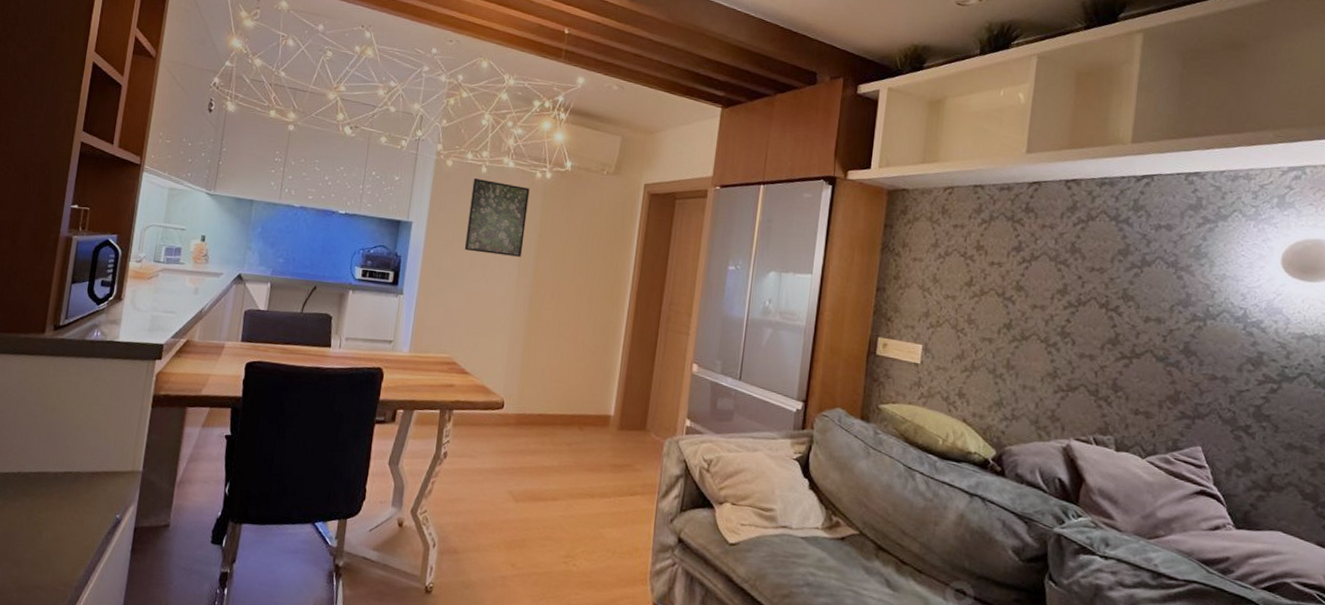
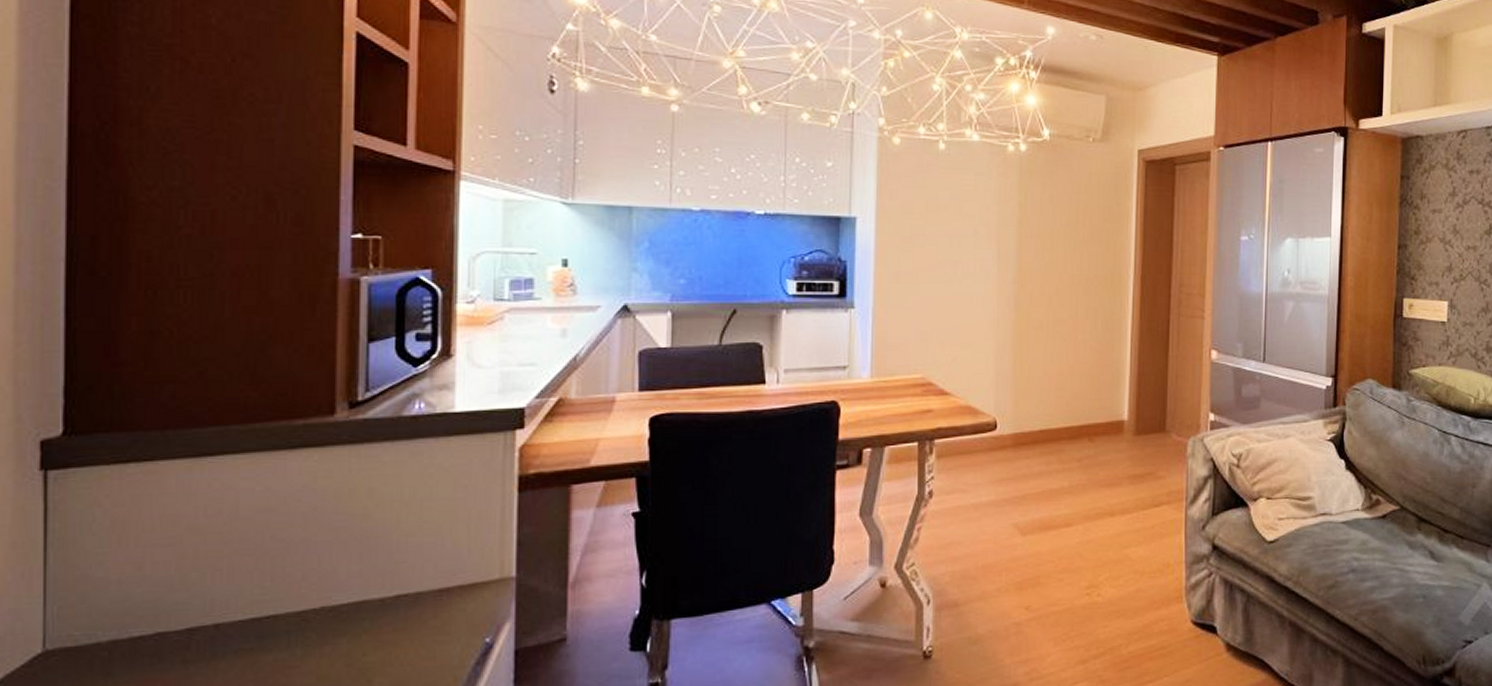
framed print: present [464,178,530,257] -> none [927,158,1002,248]

